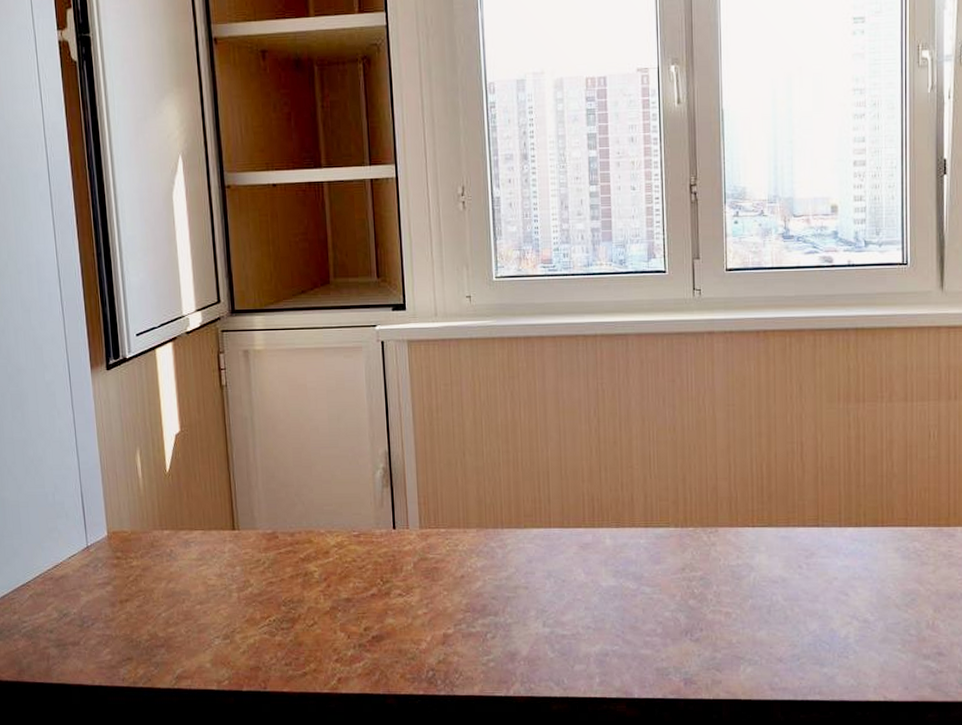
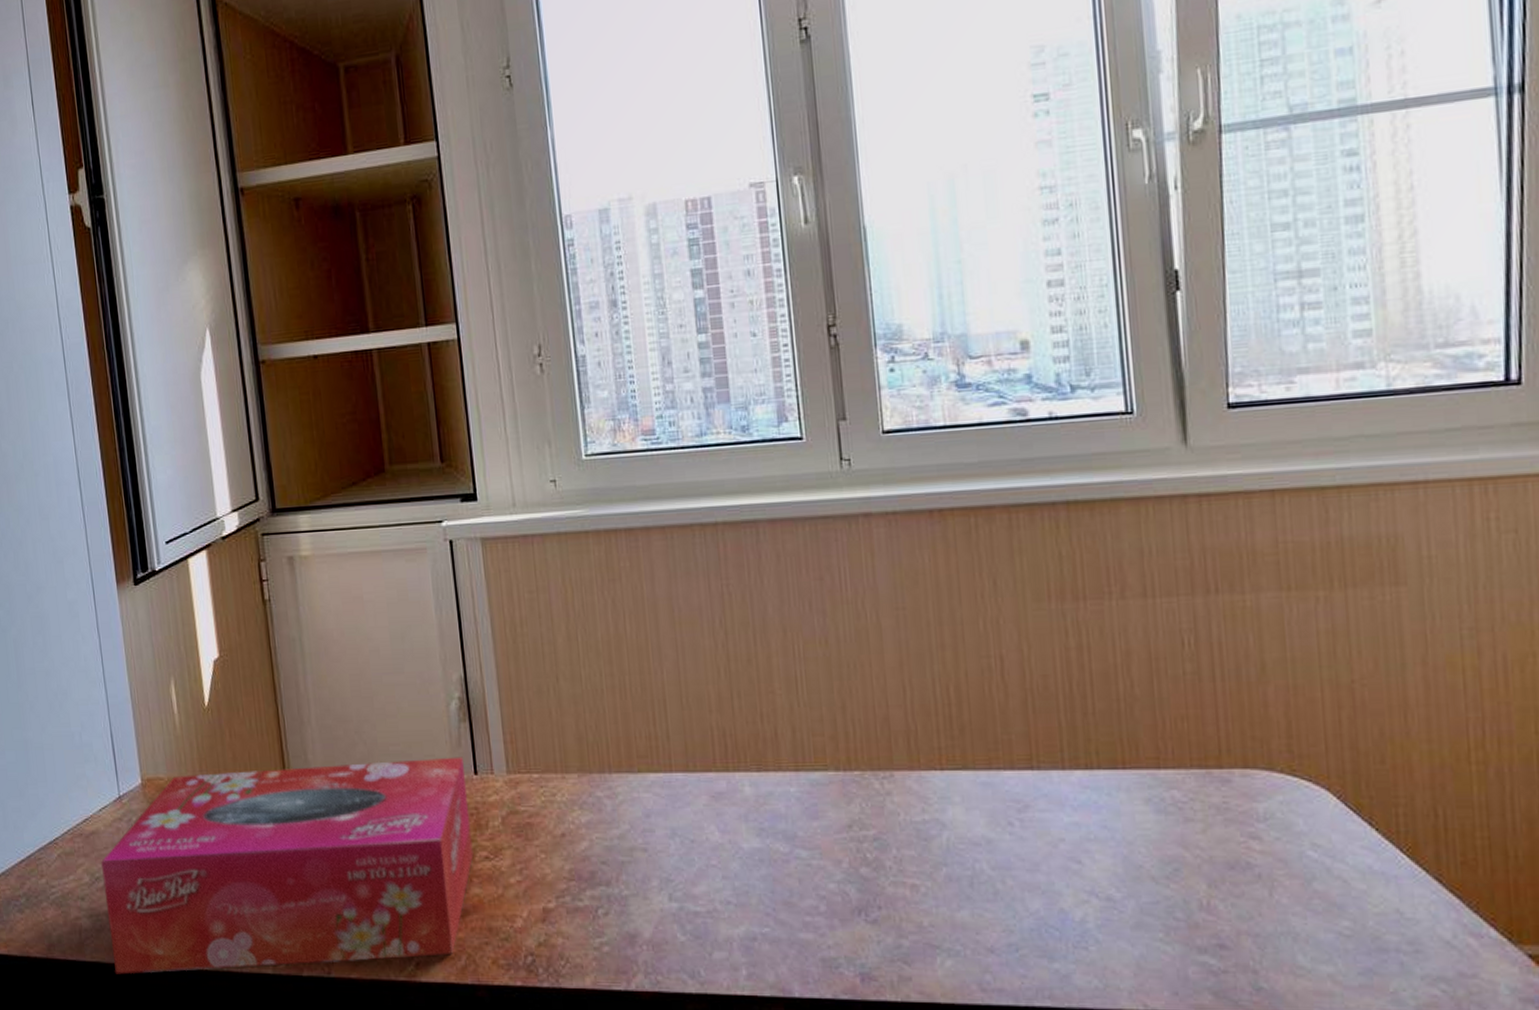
tissue box: none [69,515,389,693] -> present [101,756,474,975]

